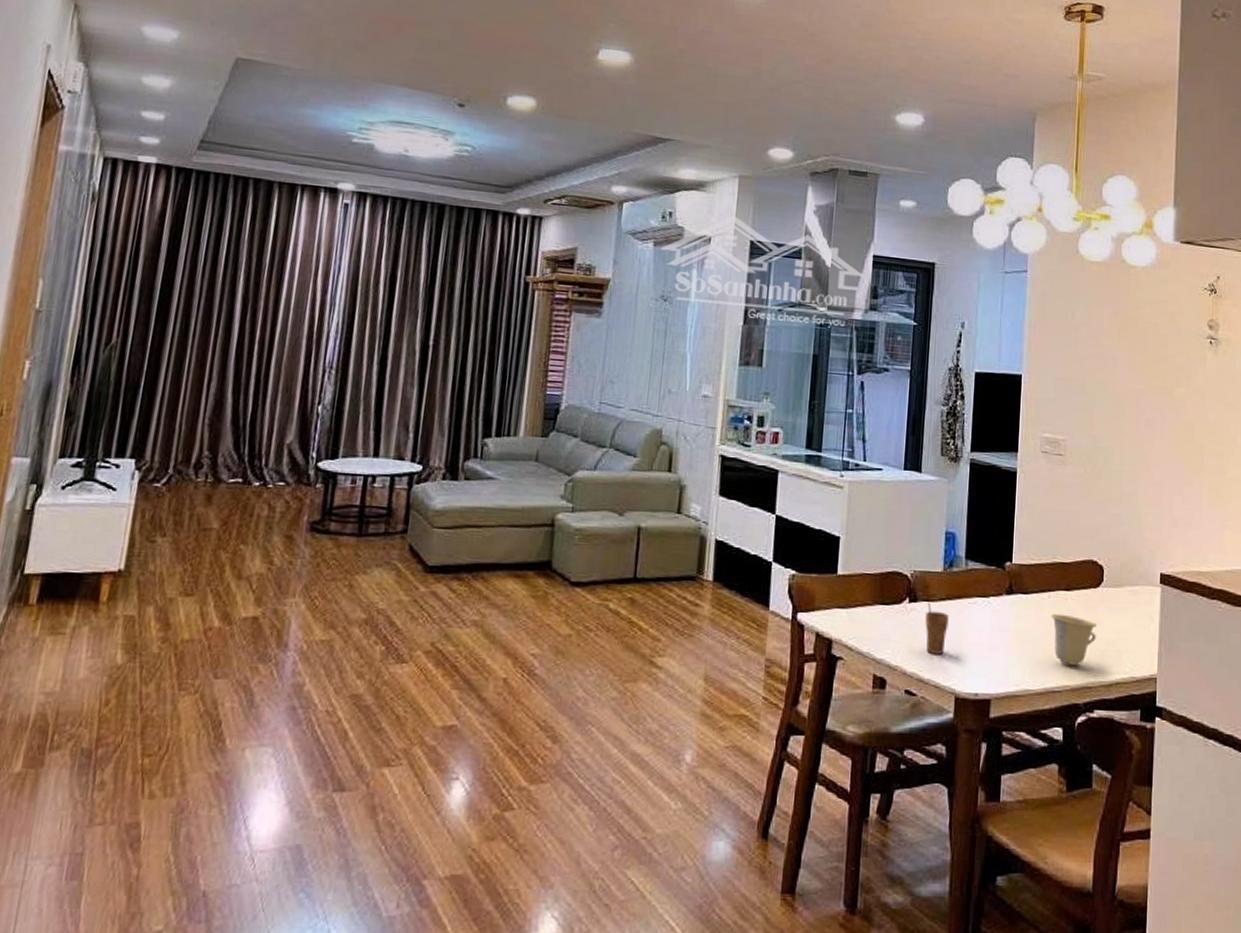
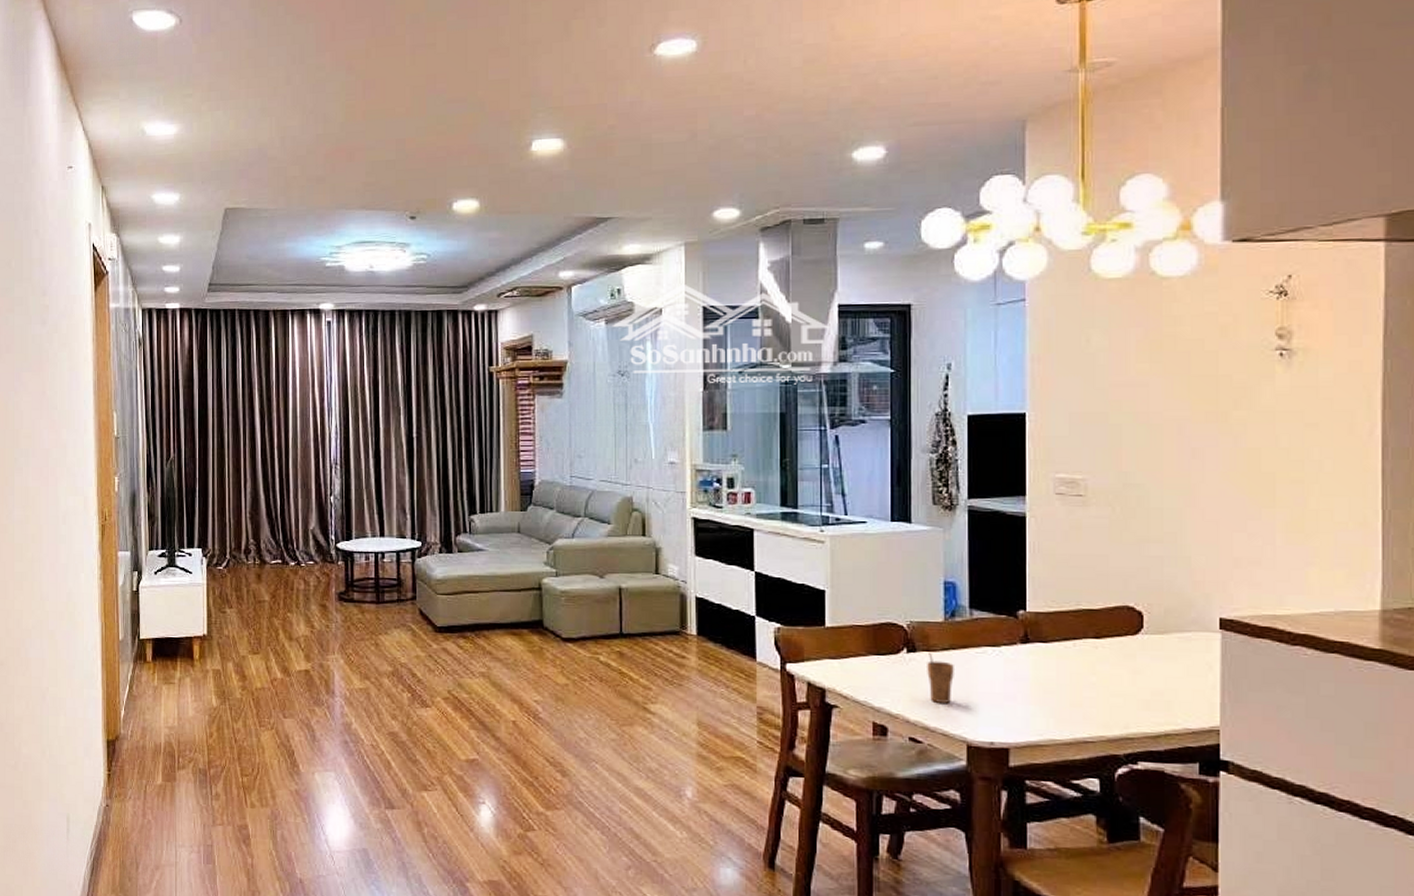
cup: present [1051,613,1096,665] -> none [1078,662,1137,716]

